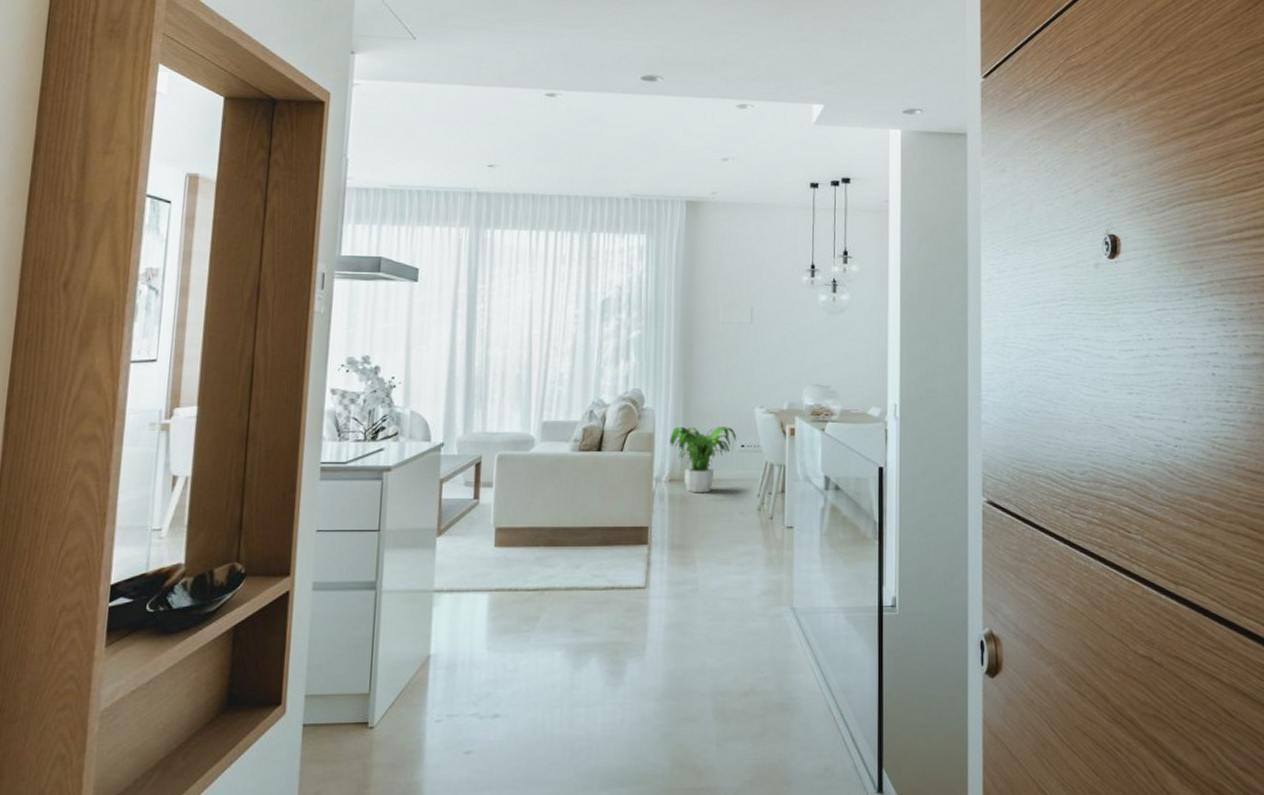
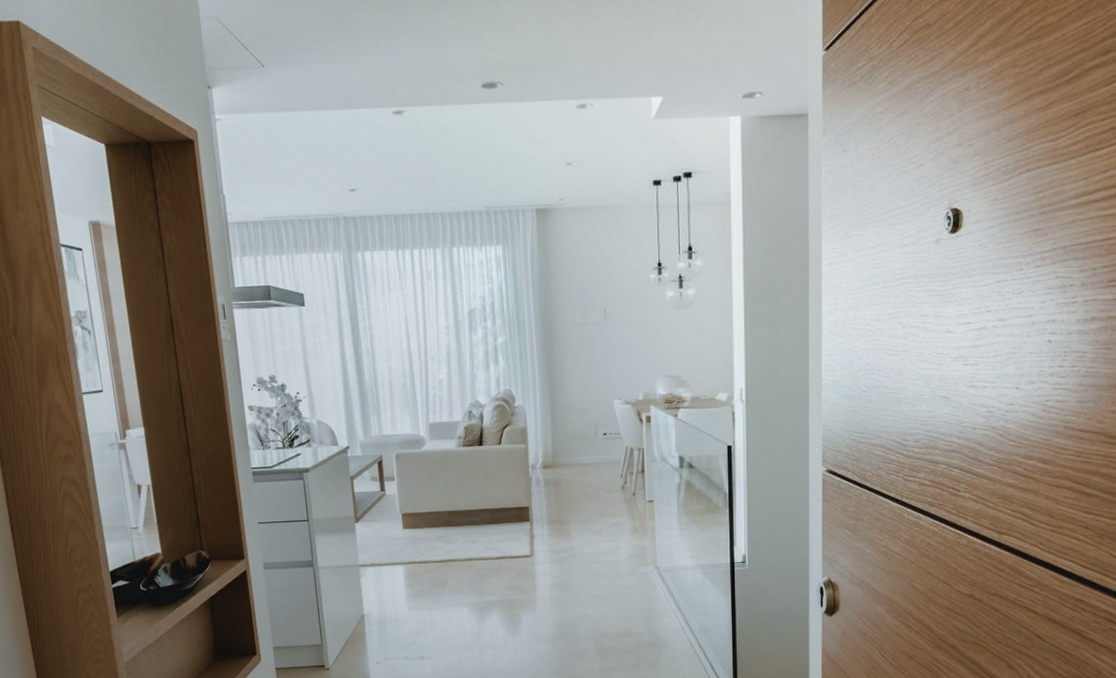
potted plant: present [669,426,736,493] -> none [540,418,598,477]

